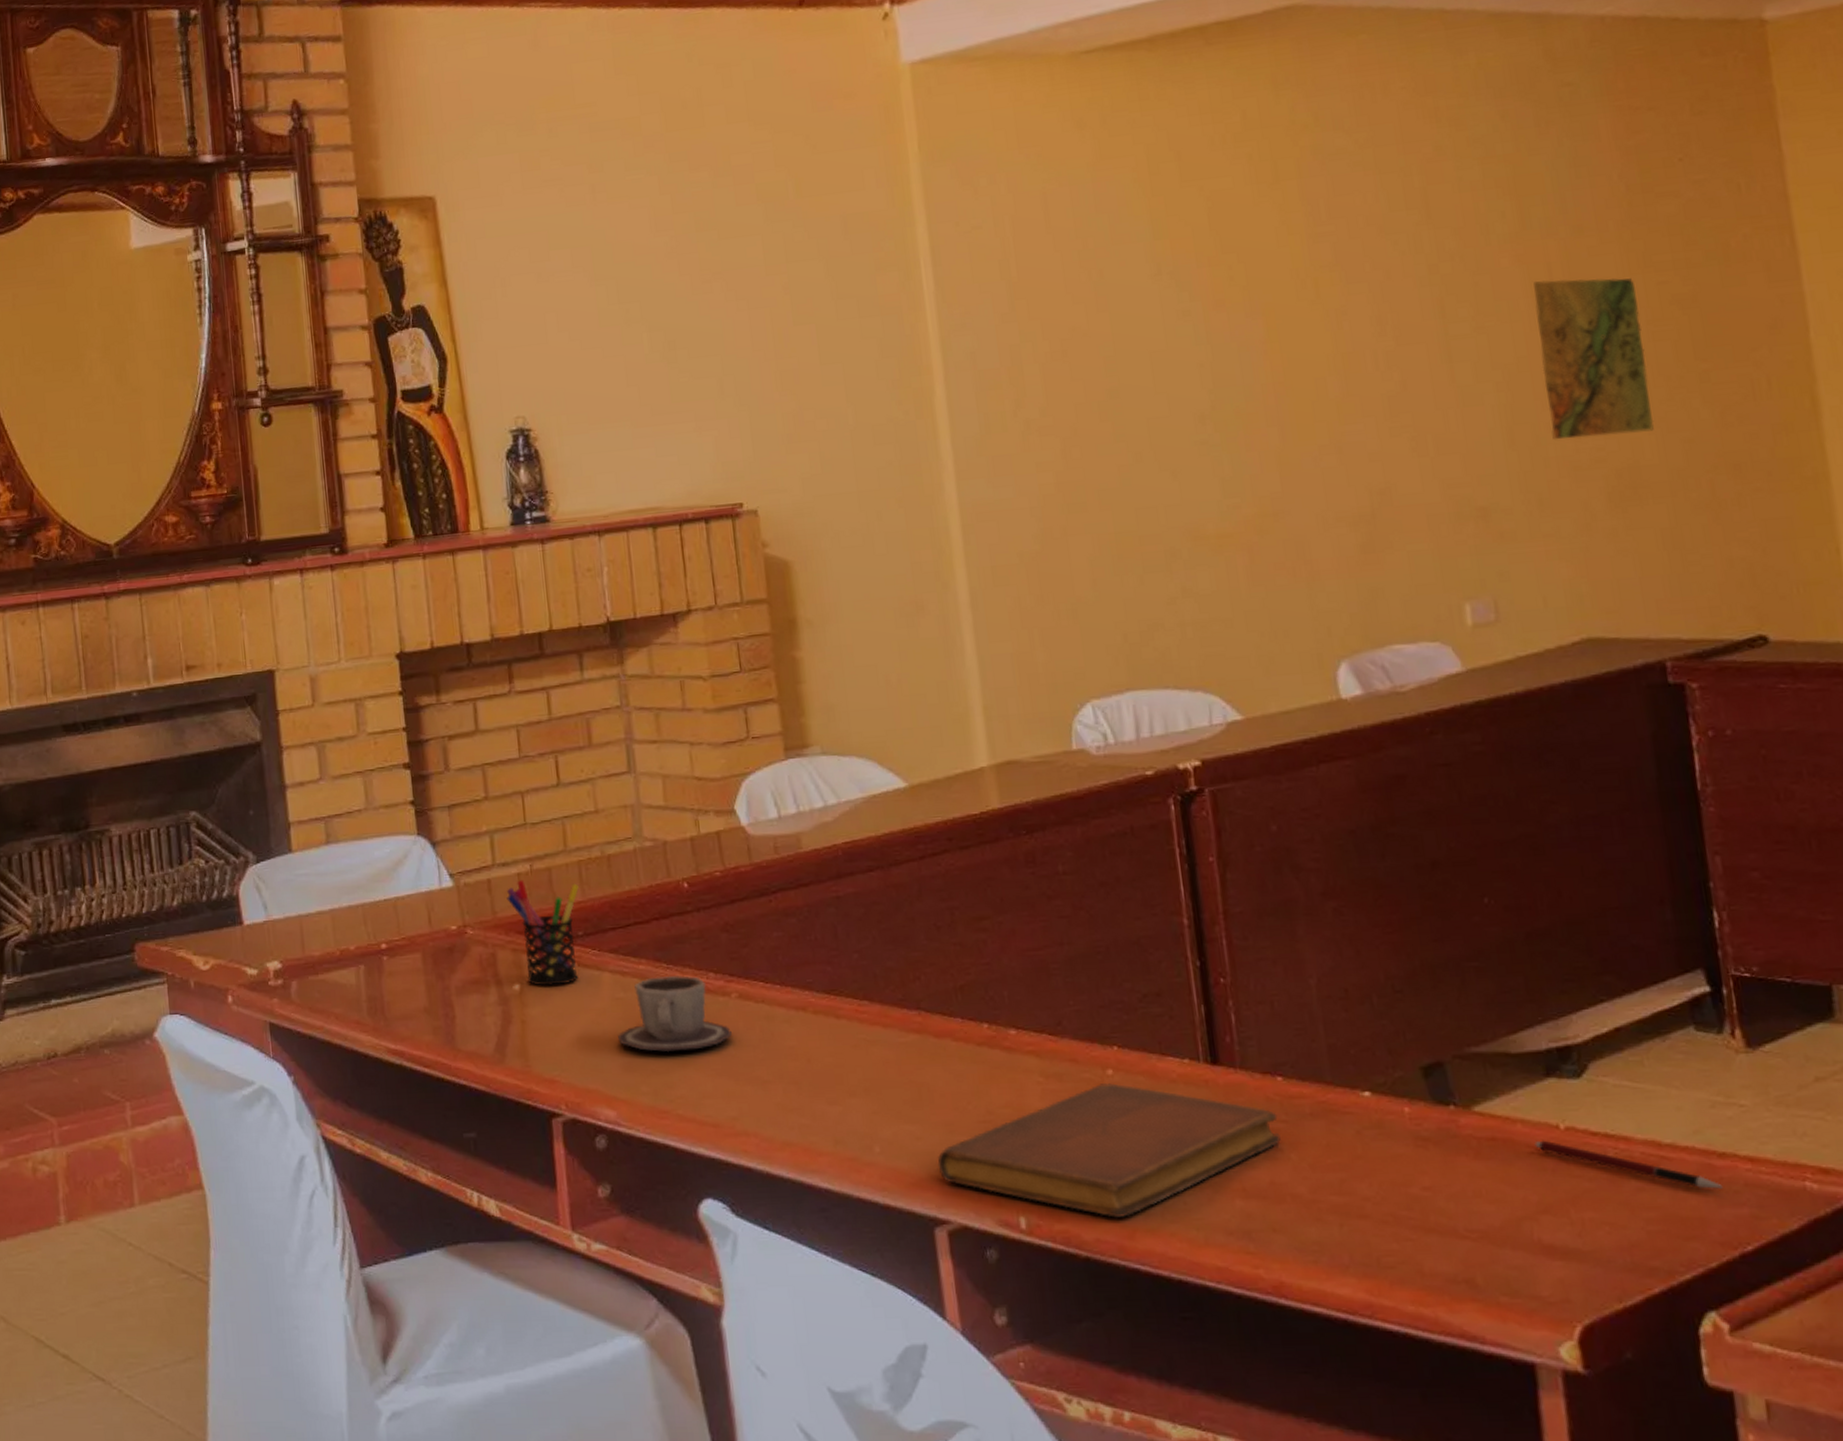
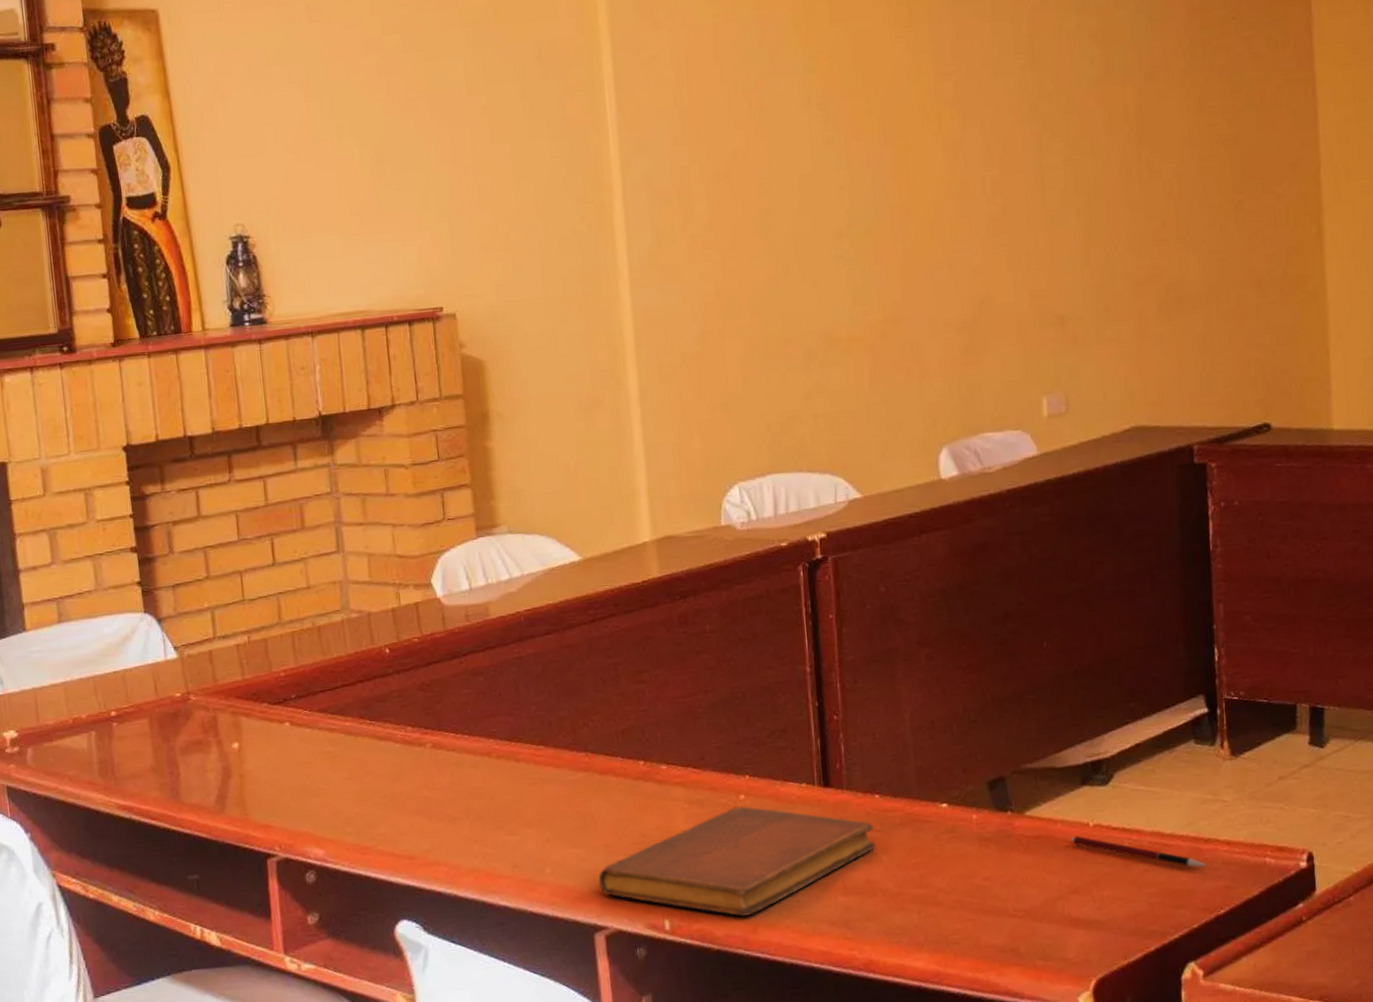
pen holder: present [506,879,579,986] -> none [226,649,292,744]
cup: present [618,975,732,1053] -> none [326,730,426,797]
map: present [1533,278,1654,440] -> none [1112,119,1198,259]

